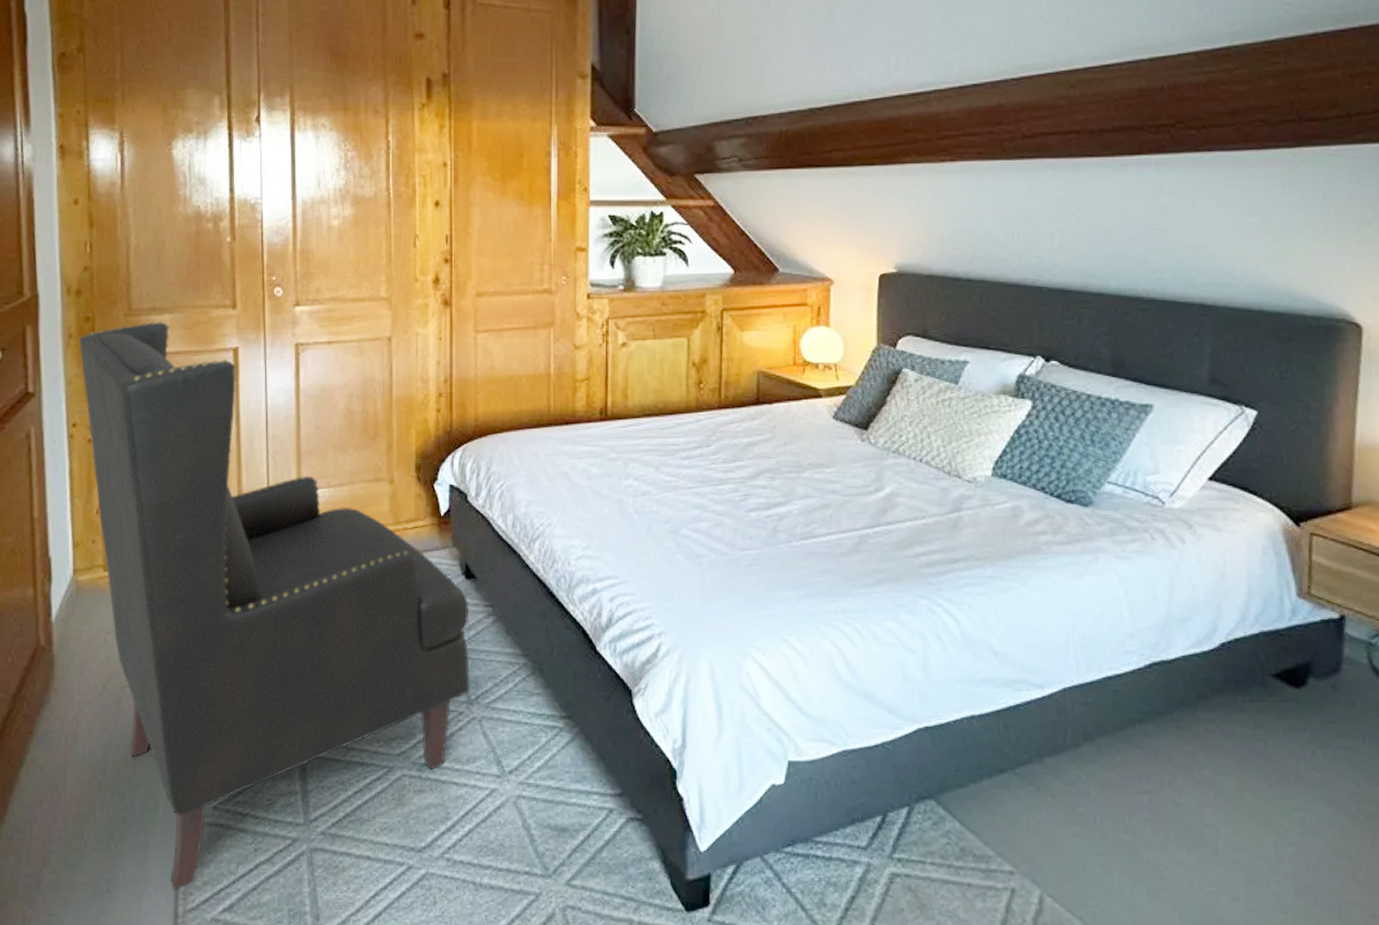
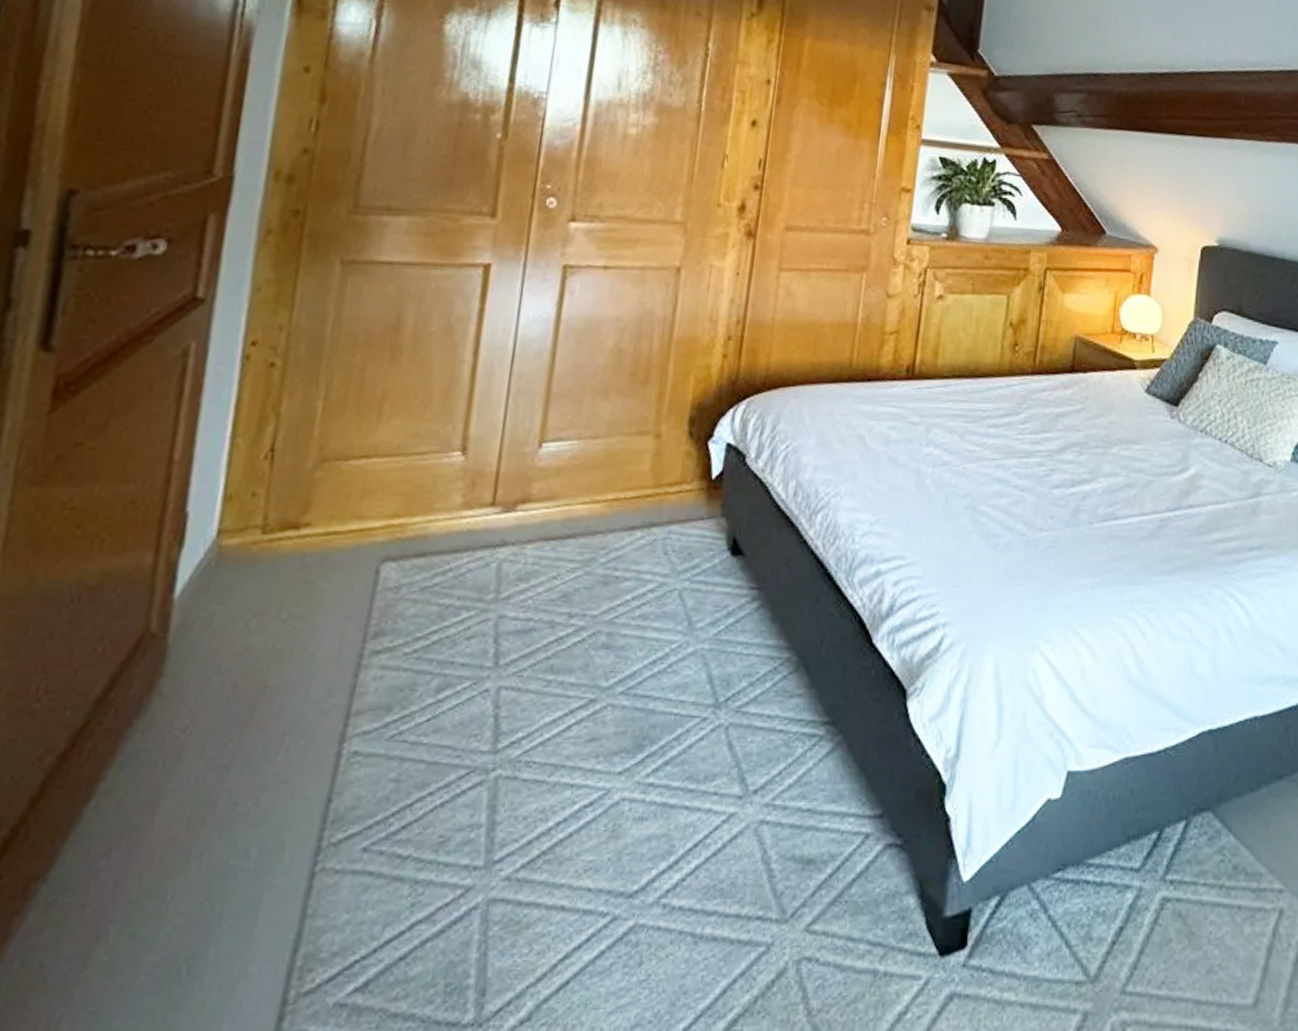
chair: present [79,321,470,891] -> none [255,223,731,968]

